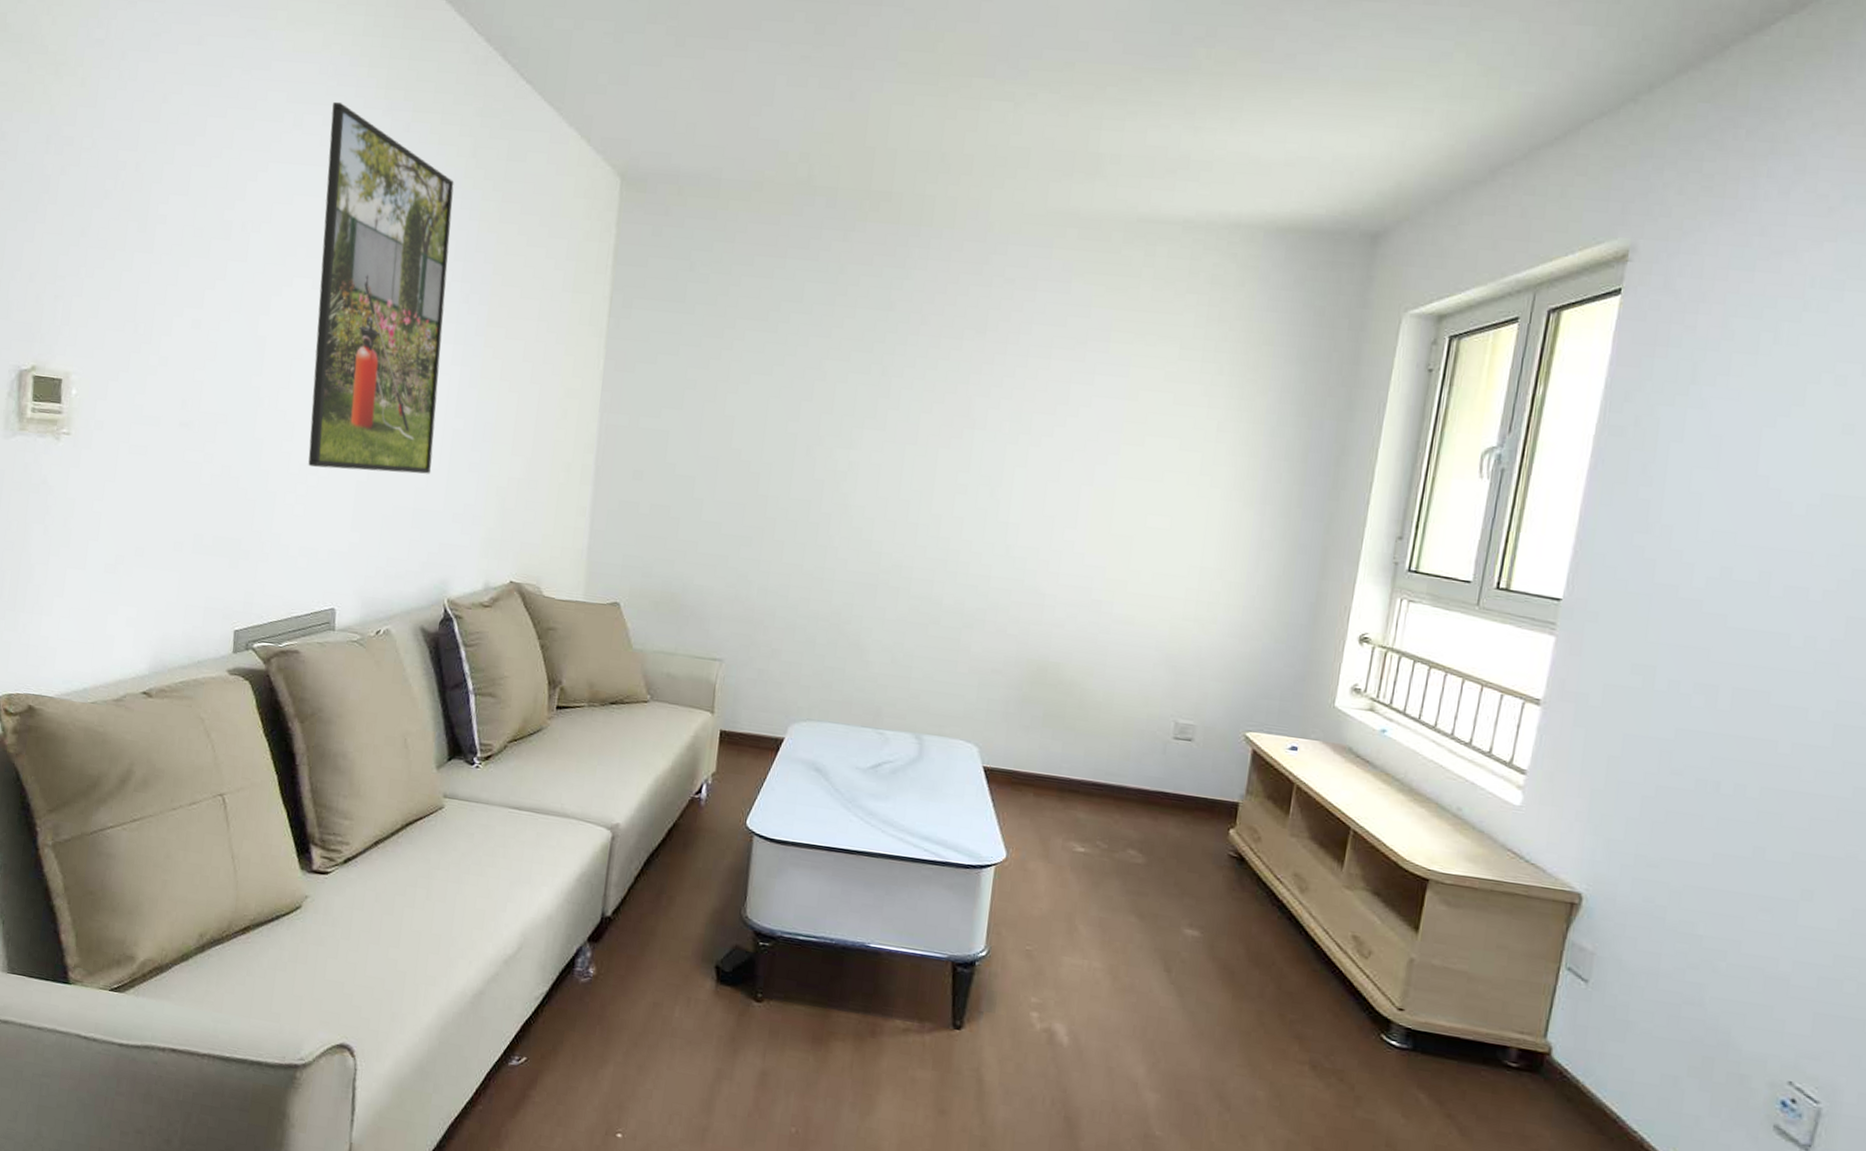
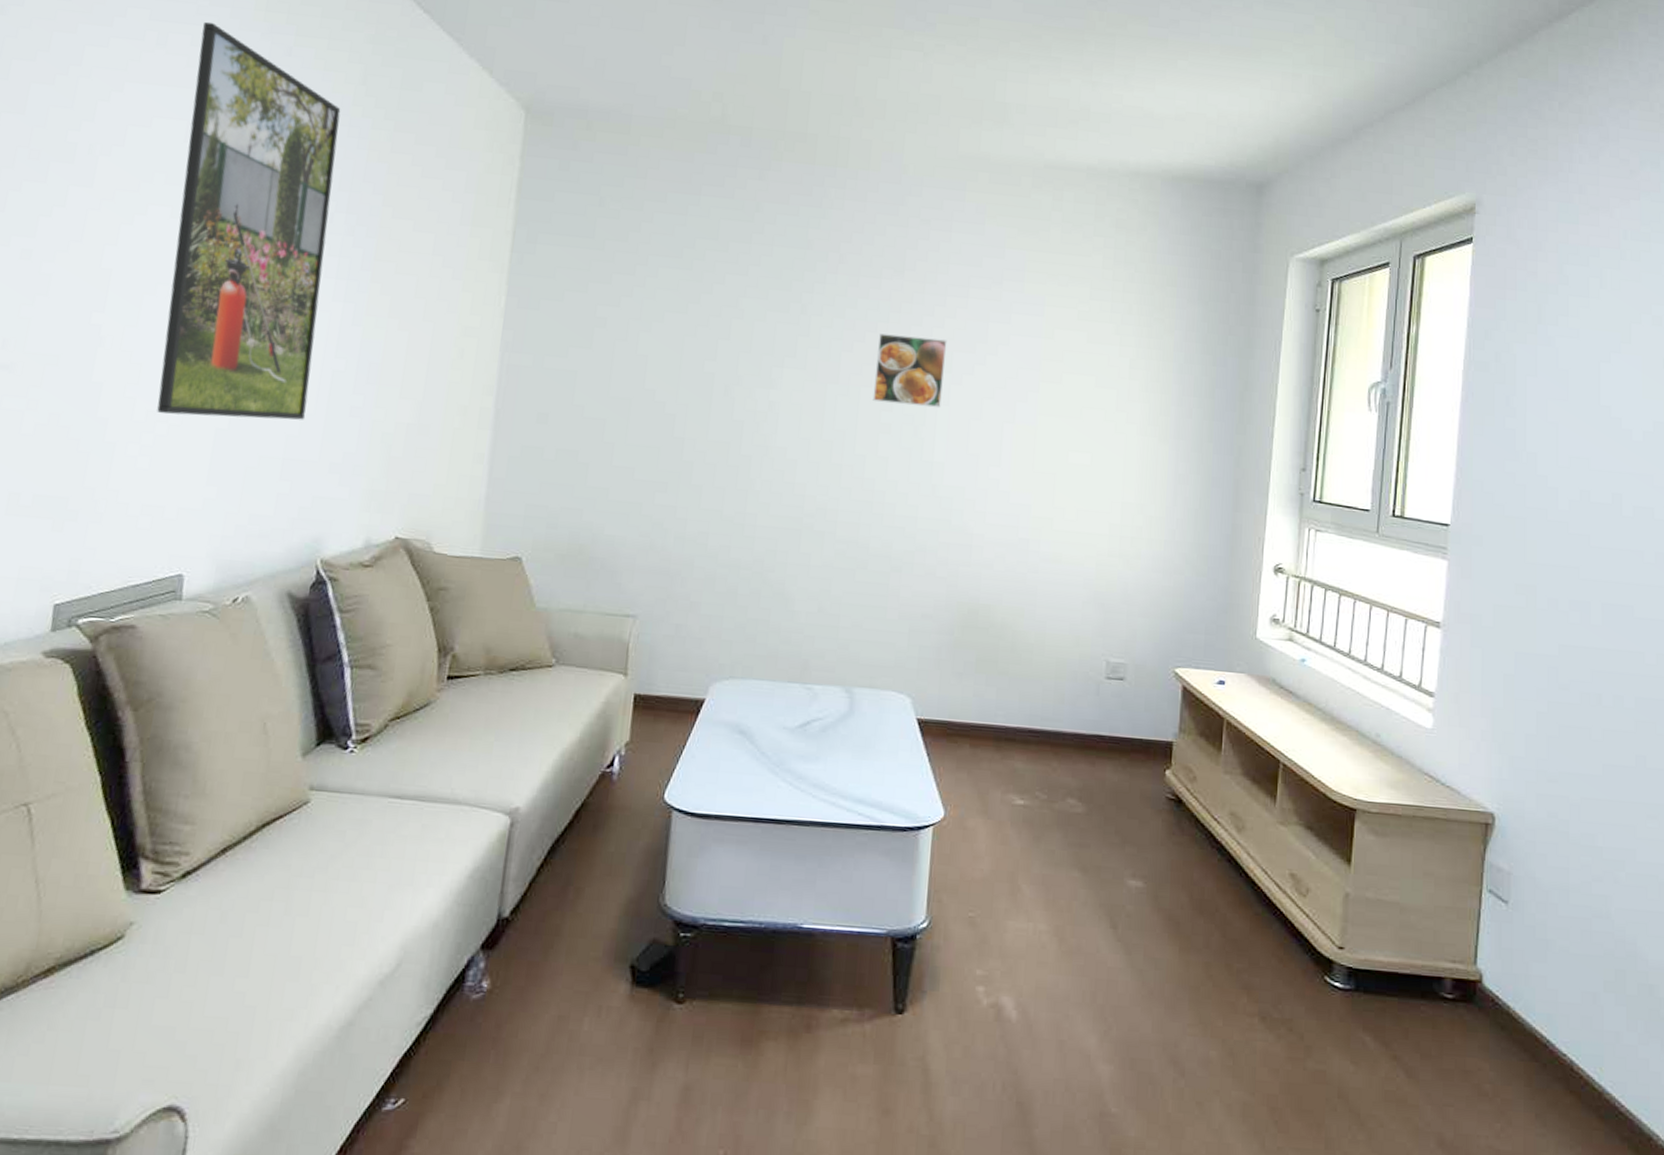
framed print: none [950,395,1028,470] -> present [872,333,947,408]

